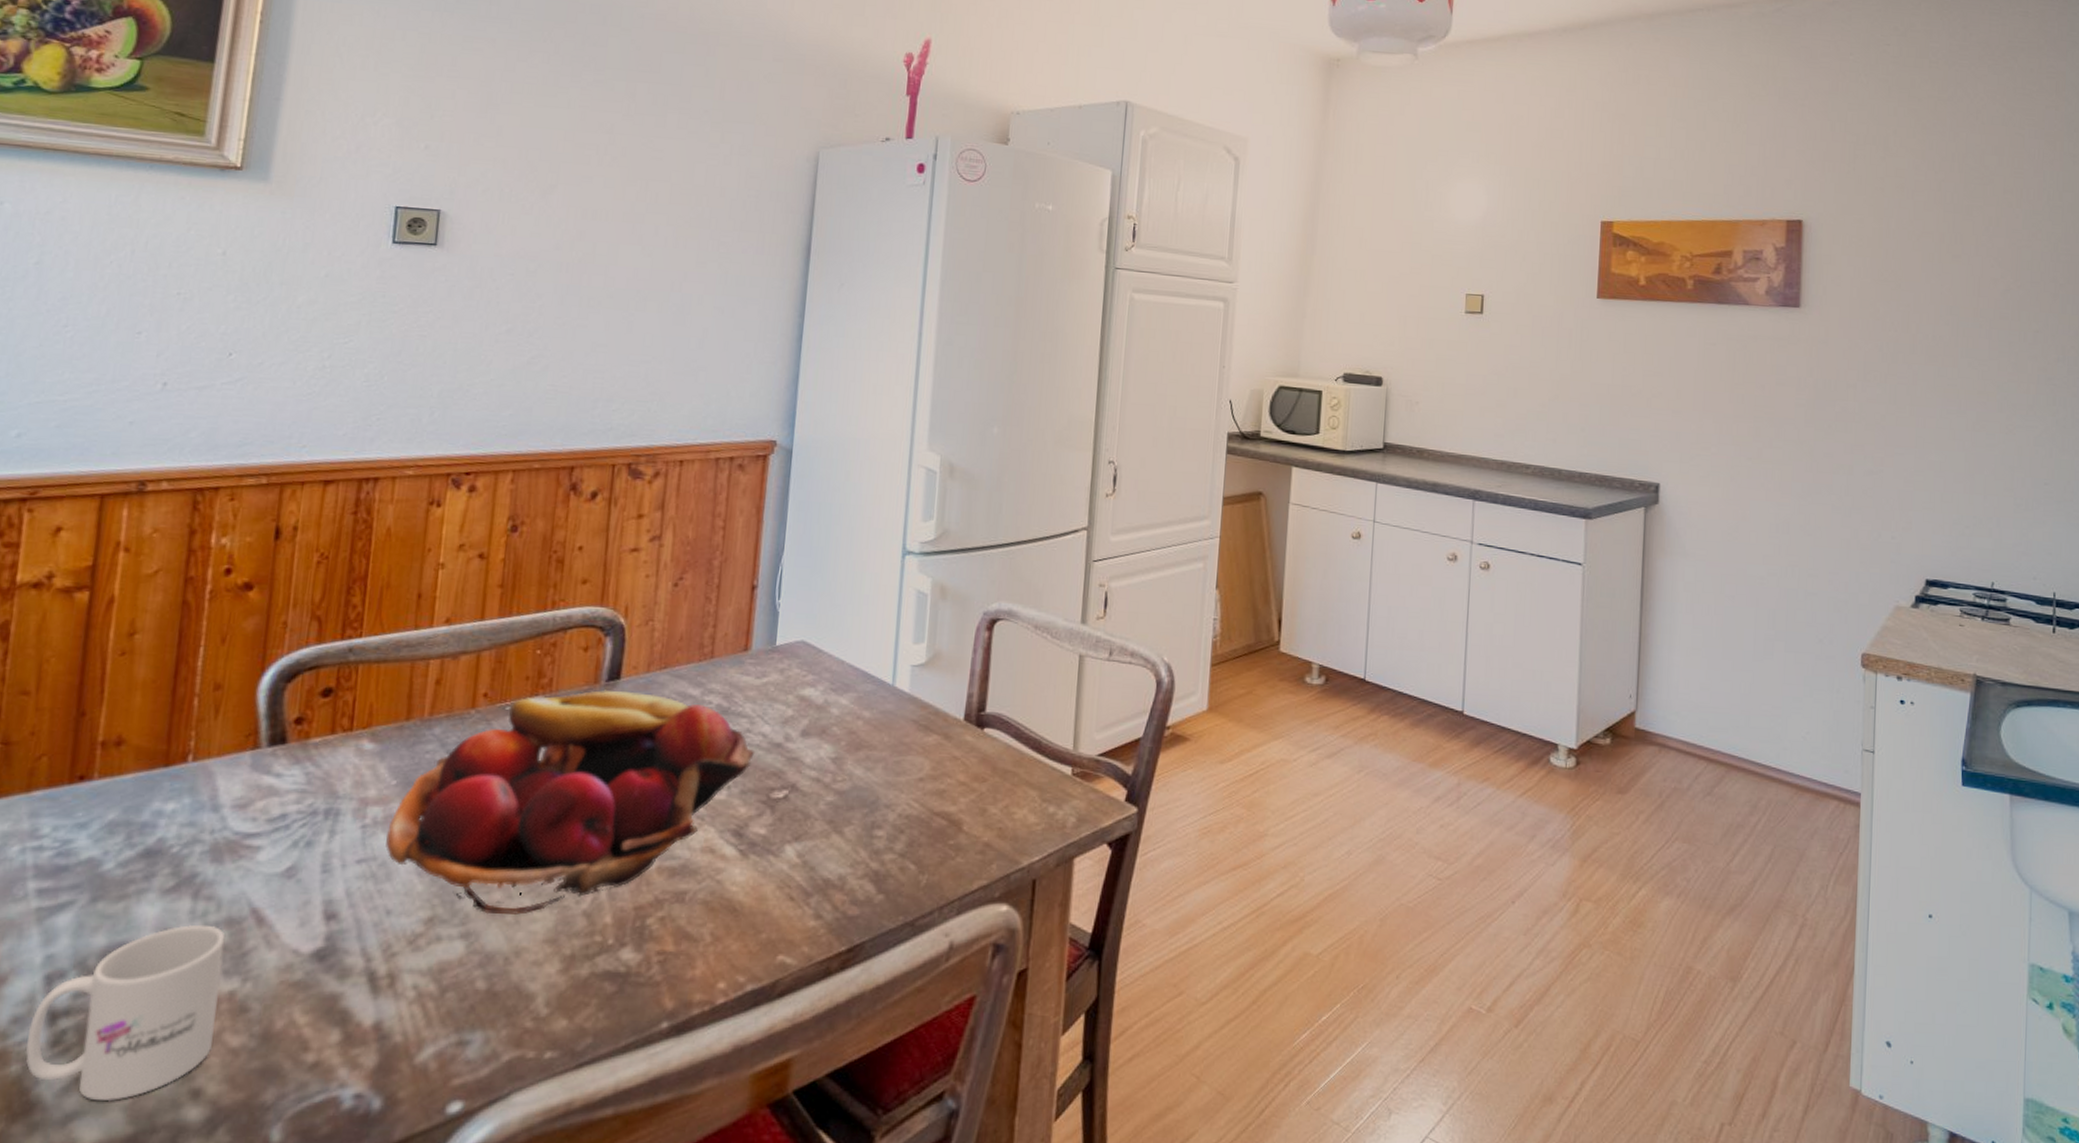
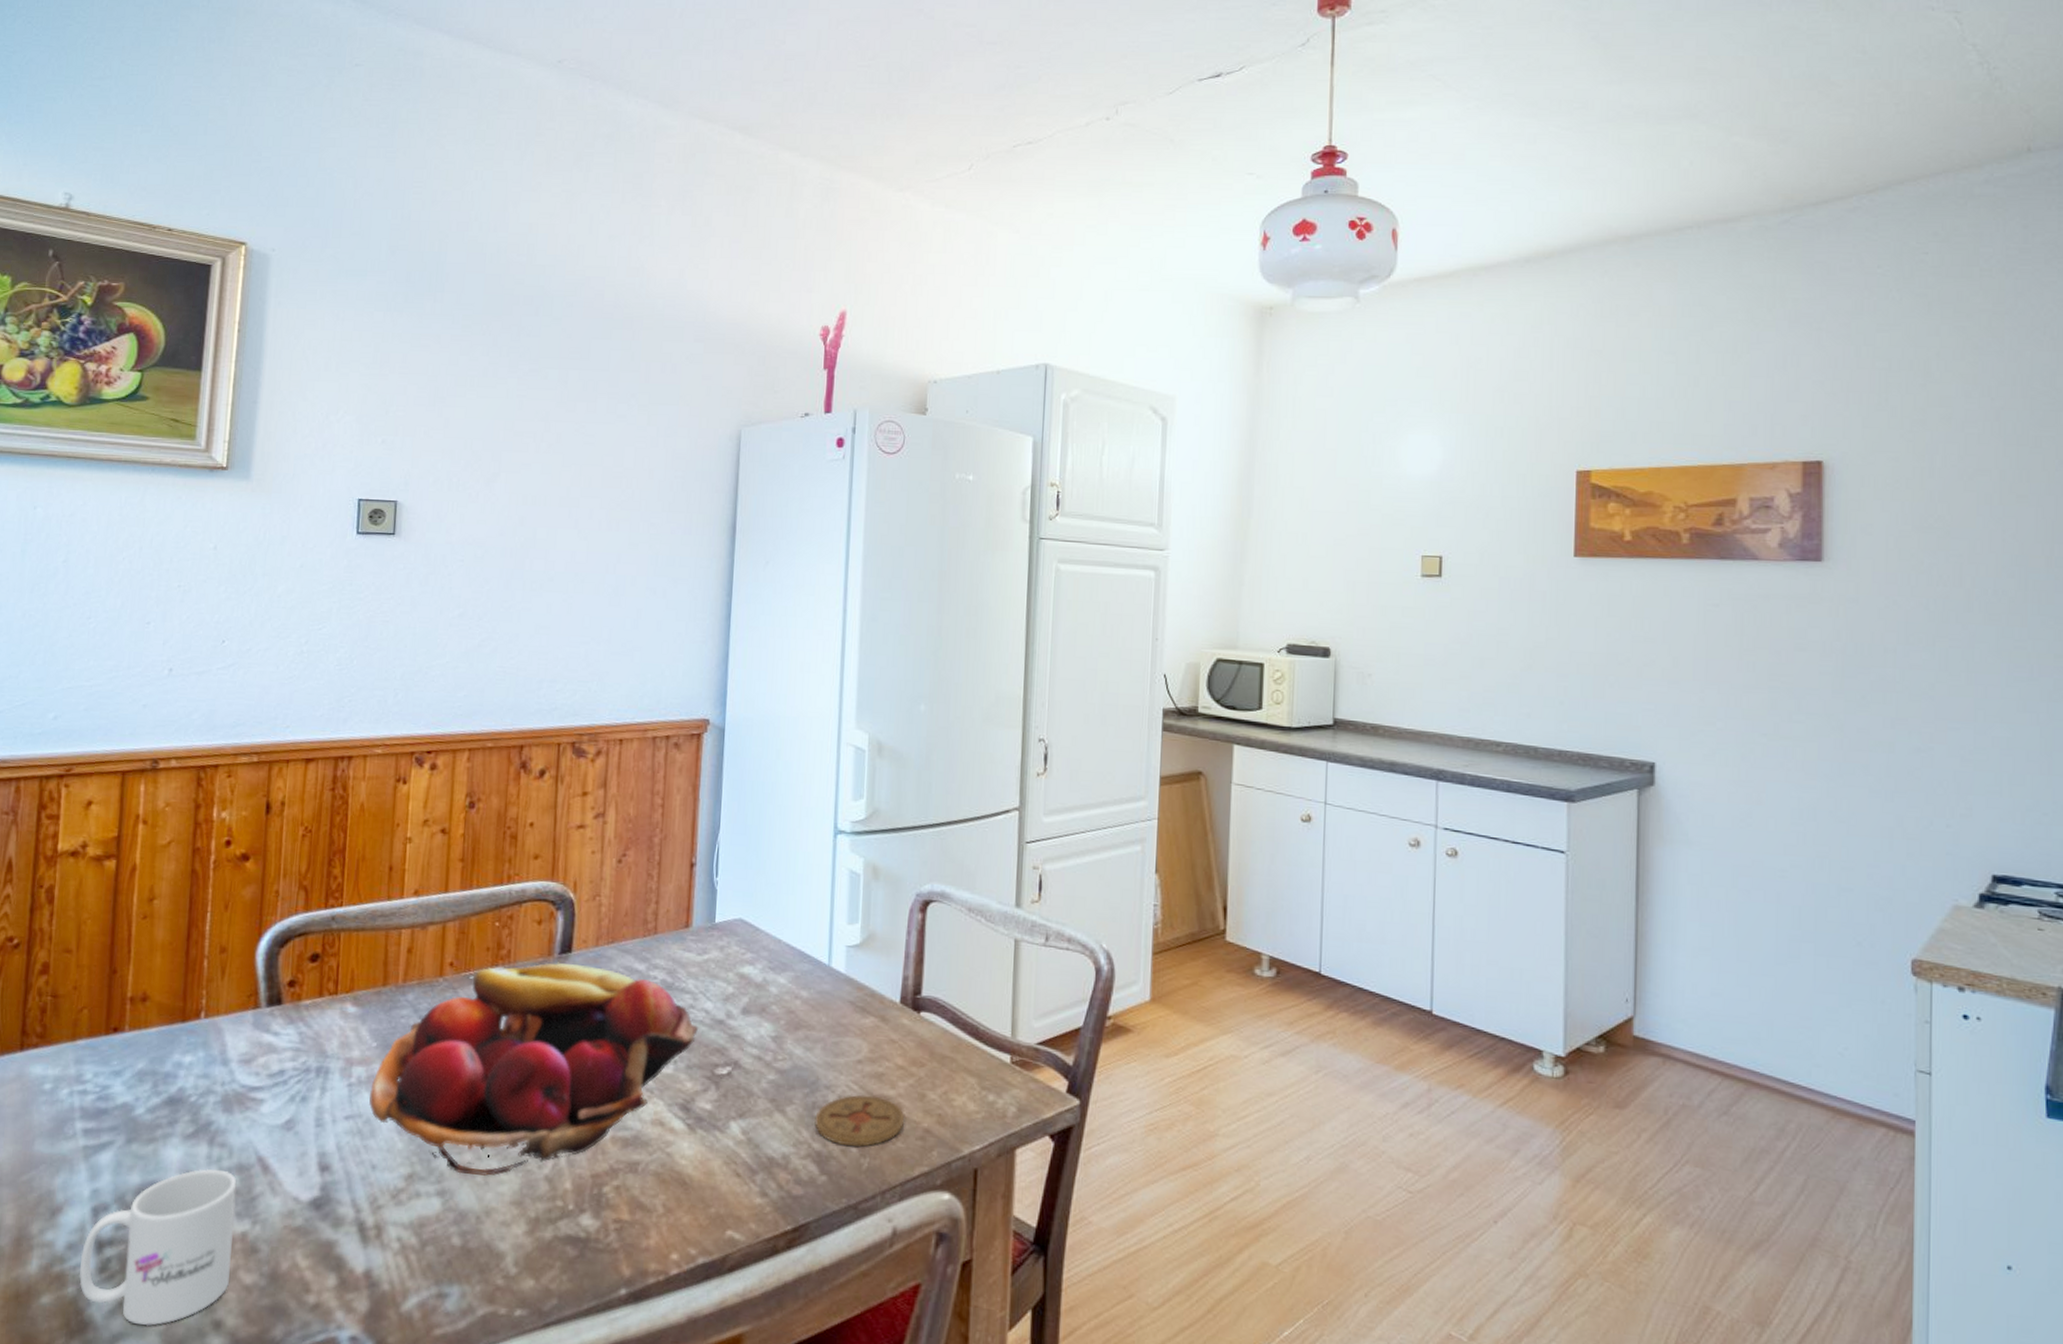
coaster: none [873,812,964,864] -> present [814,1095,904,1147]

